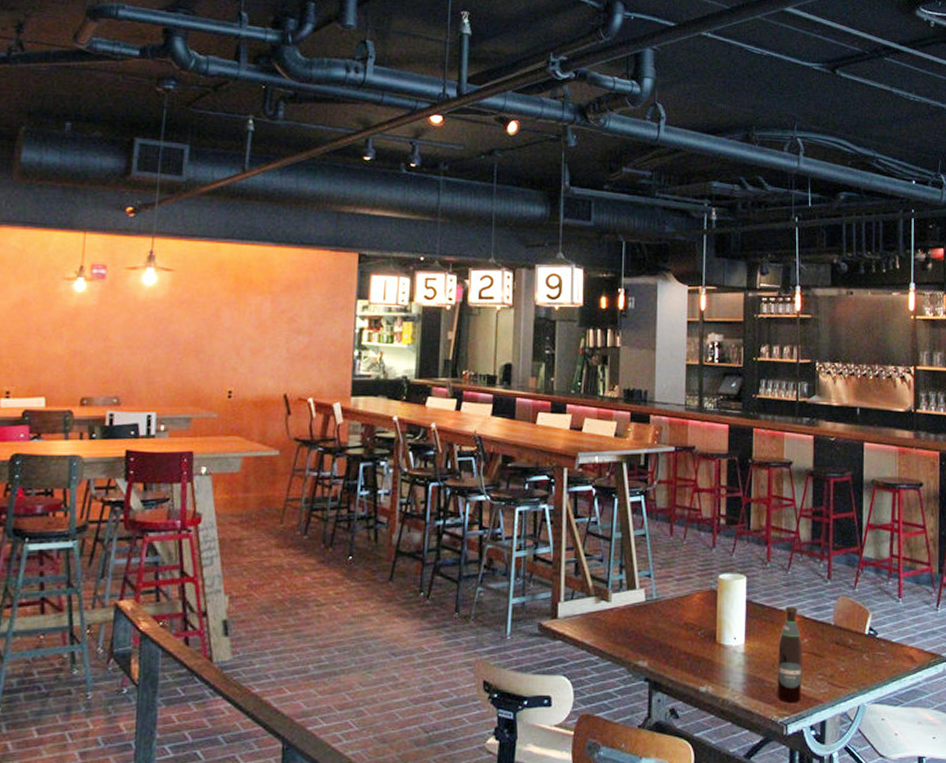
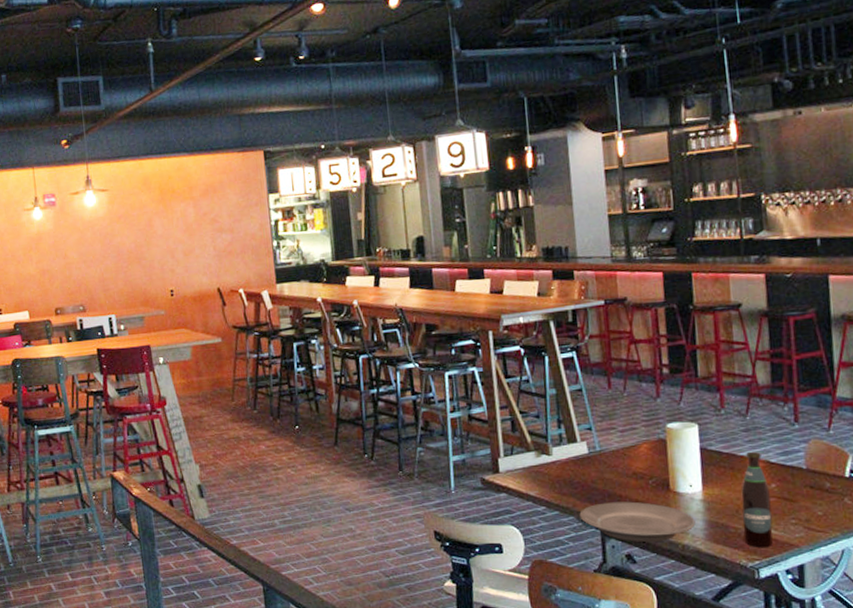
plate: none [630,653,736,697] -> present [579,501,696,543]

